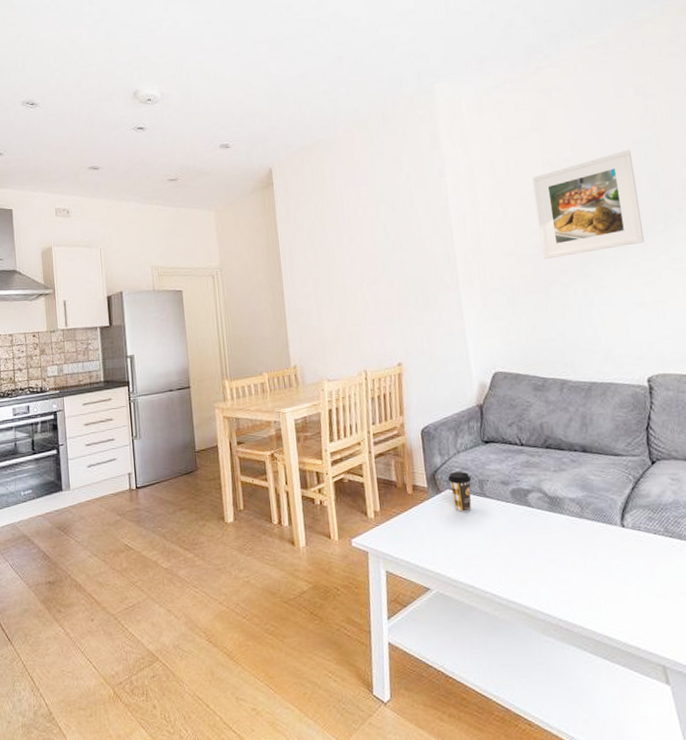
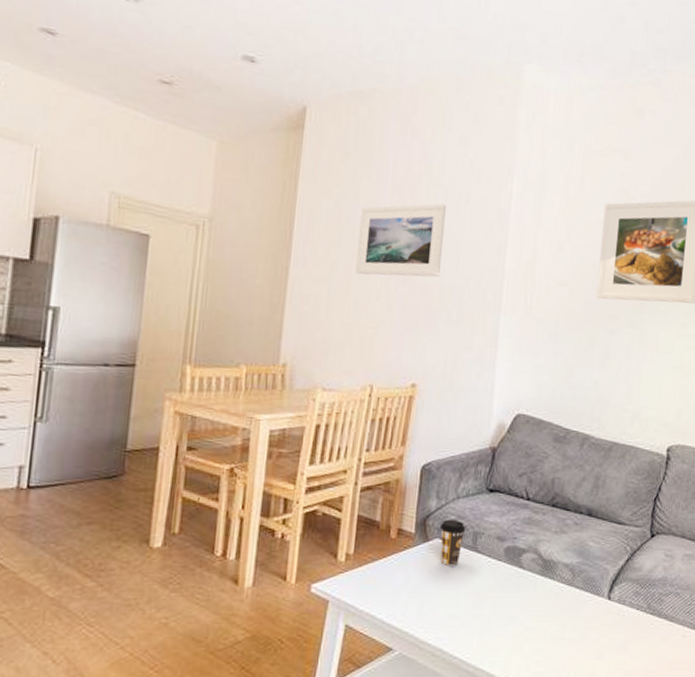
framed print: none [328,214,402,285] -> present [356,204,447,278]

